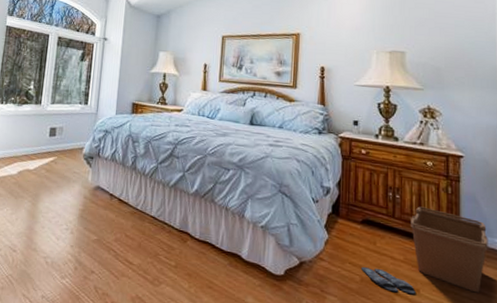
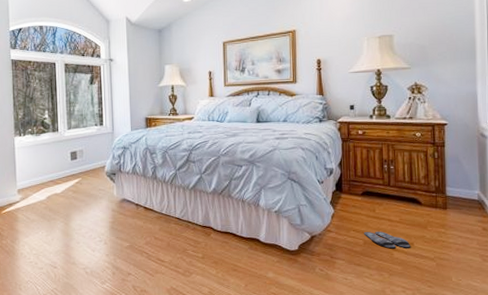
bicycle basket: present [411,206,488,293] -> none [404,173,470,238]

